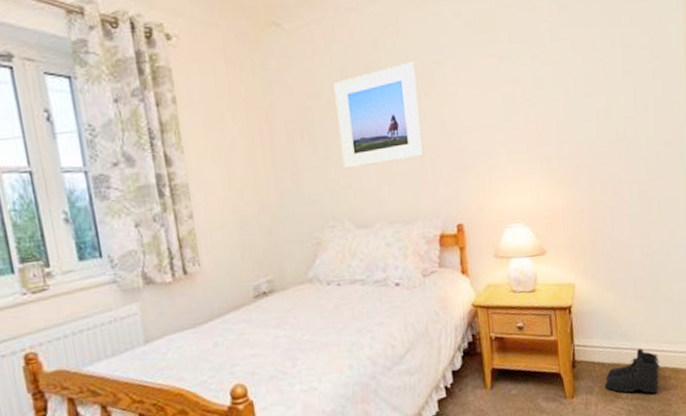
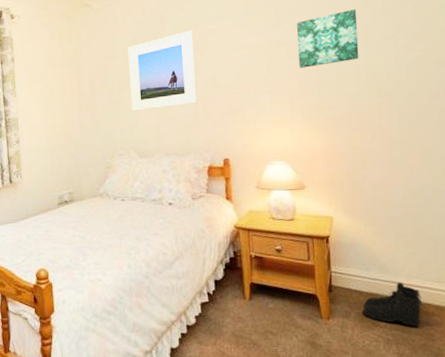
wall art: none [533,40,598,111] -> present [297,9,359,68]

